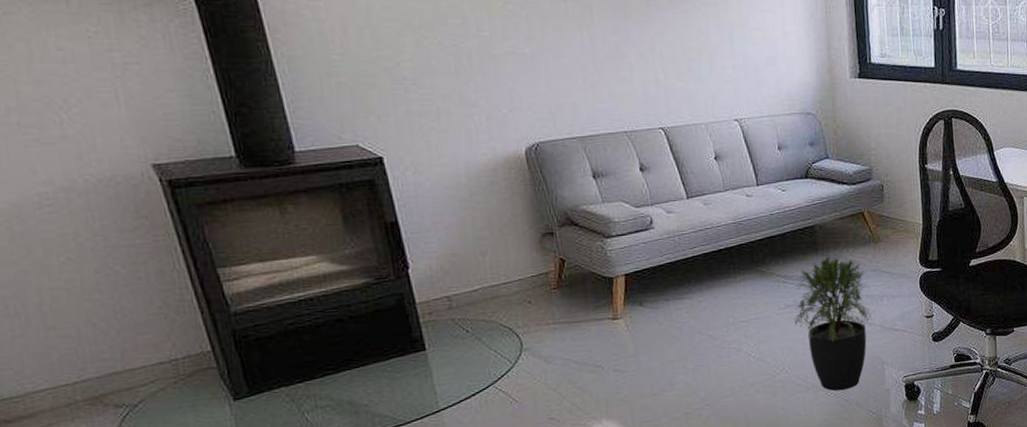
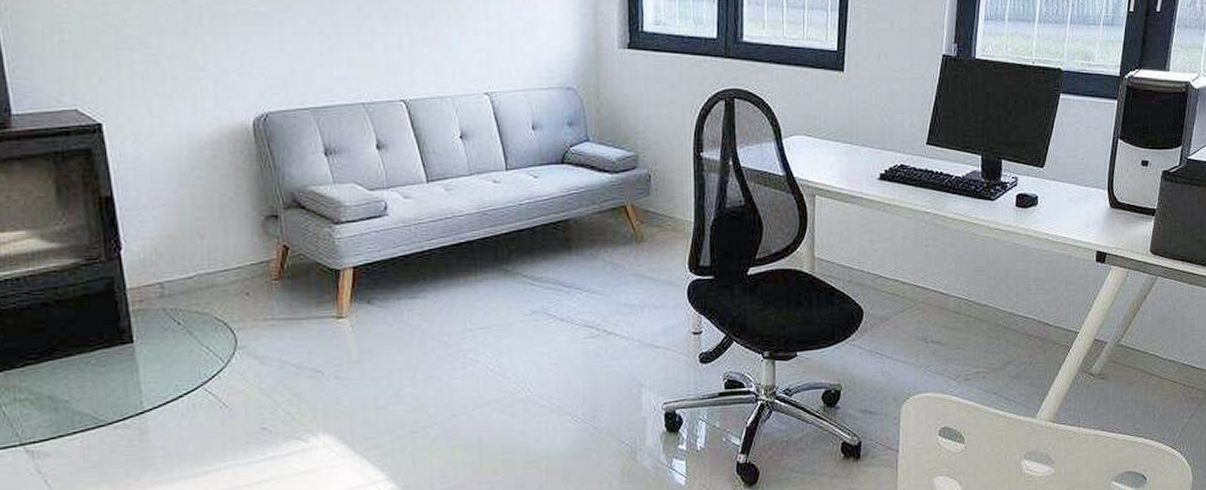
potted plant: present [794,255,872,391] -> none [540,254,630,416]

